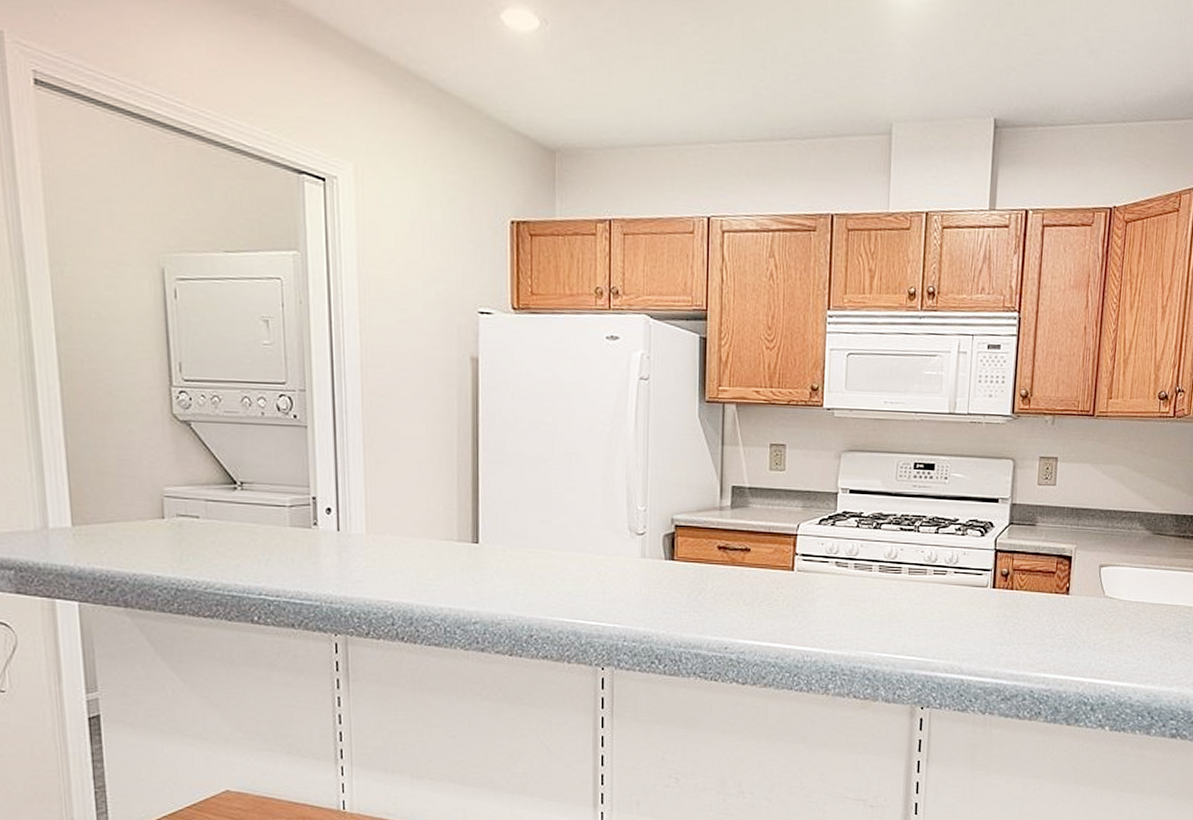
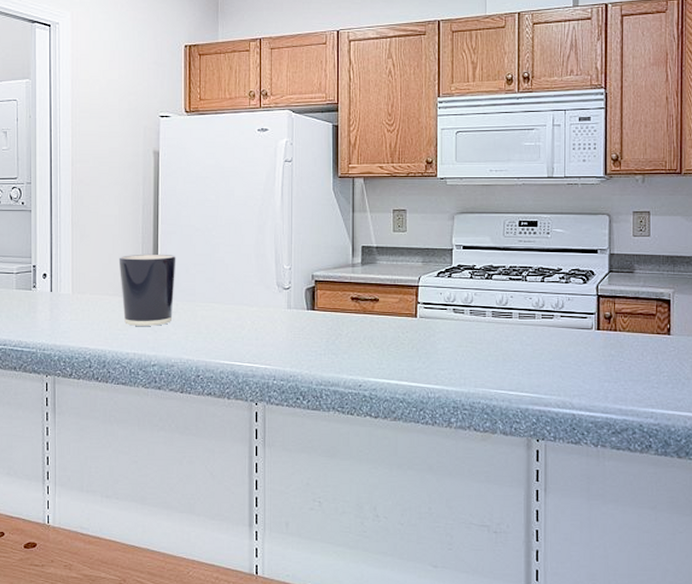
mug: none [427,487,502,576] -> present [118,254,176,326]

